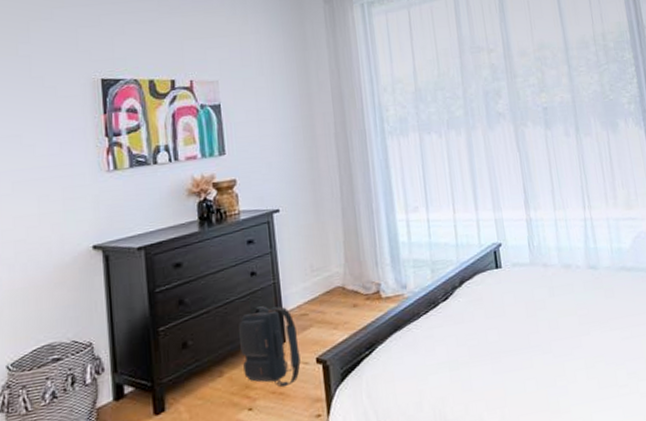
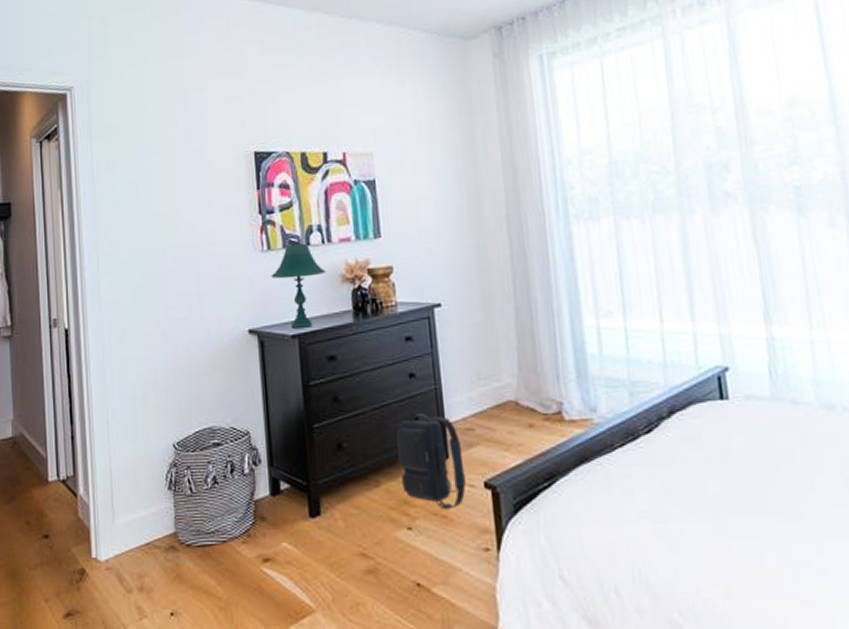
table lamp: none [117,162,172,242] -> present [271,243,325,330]

